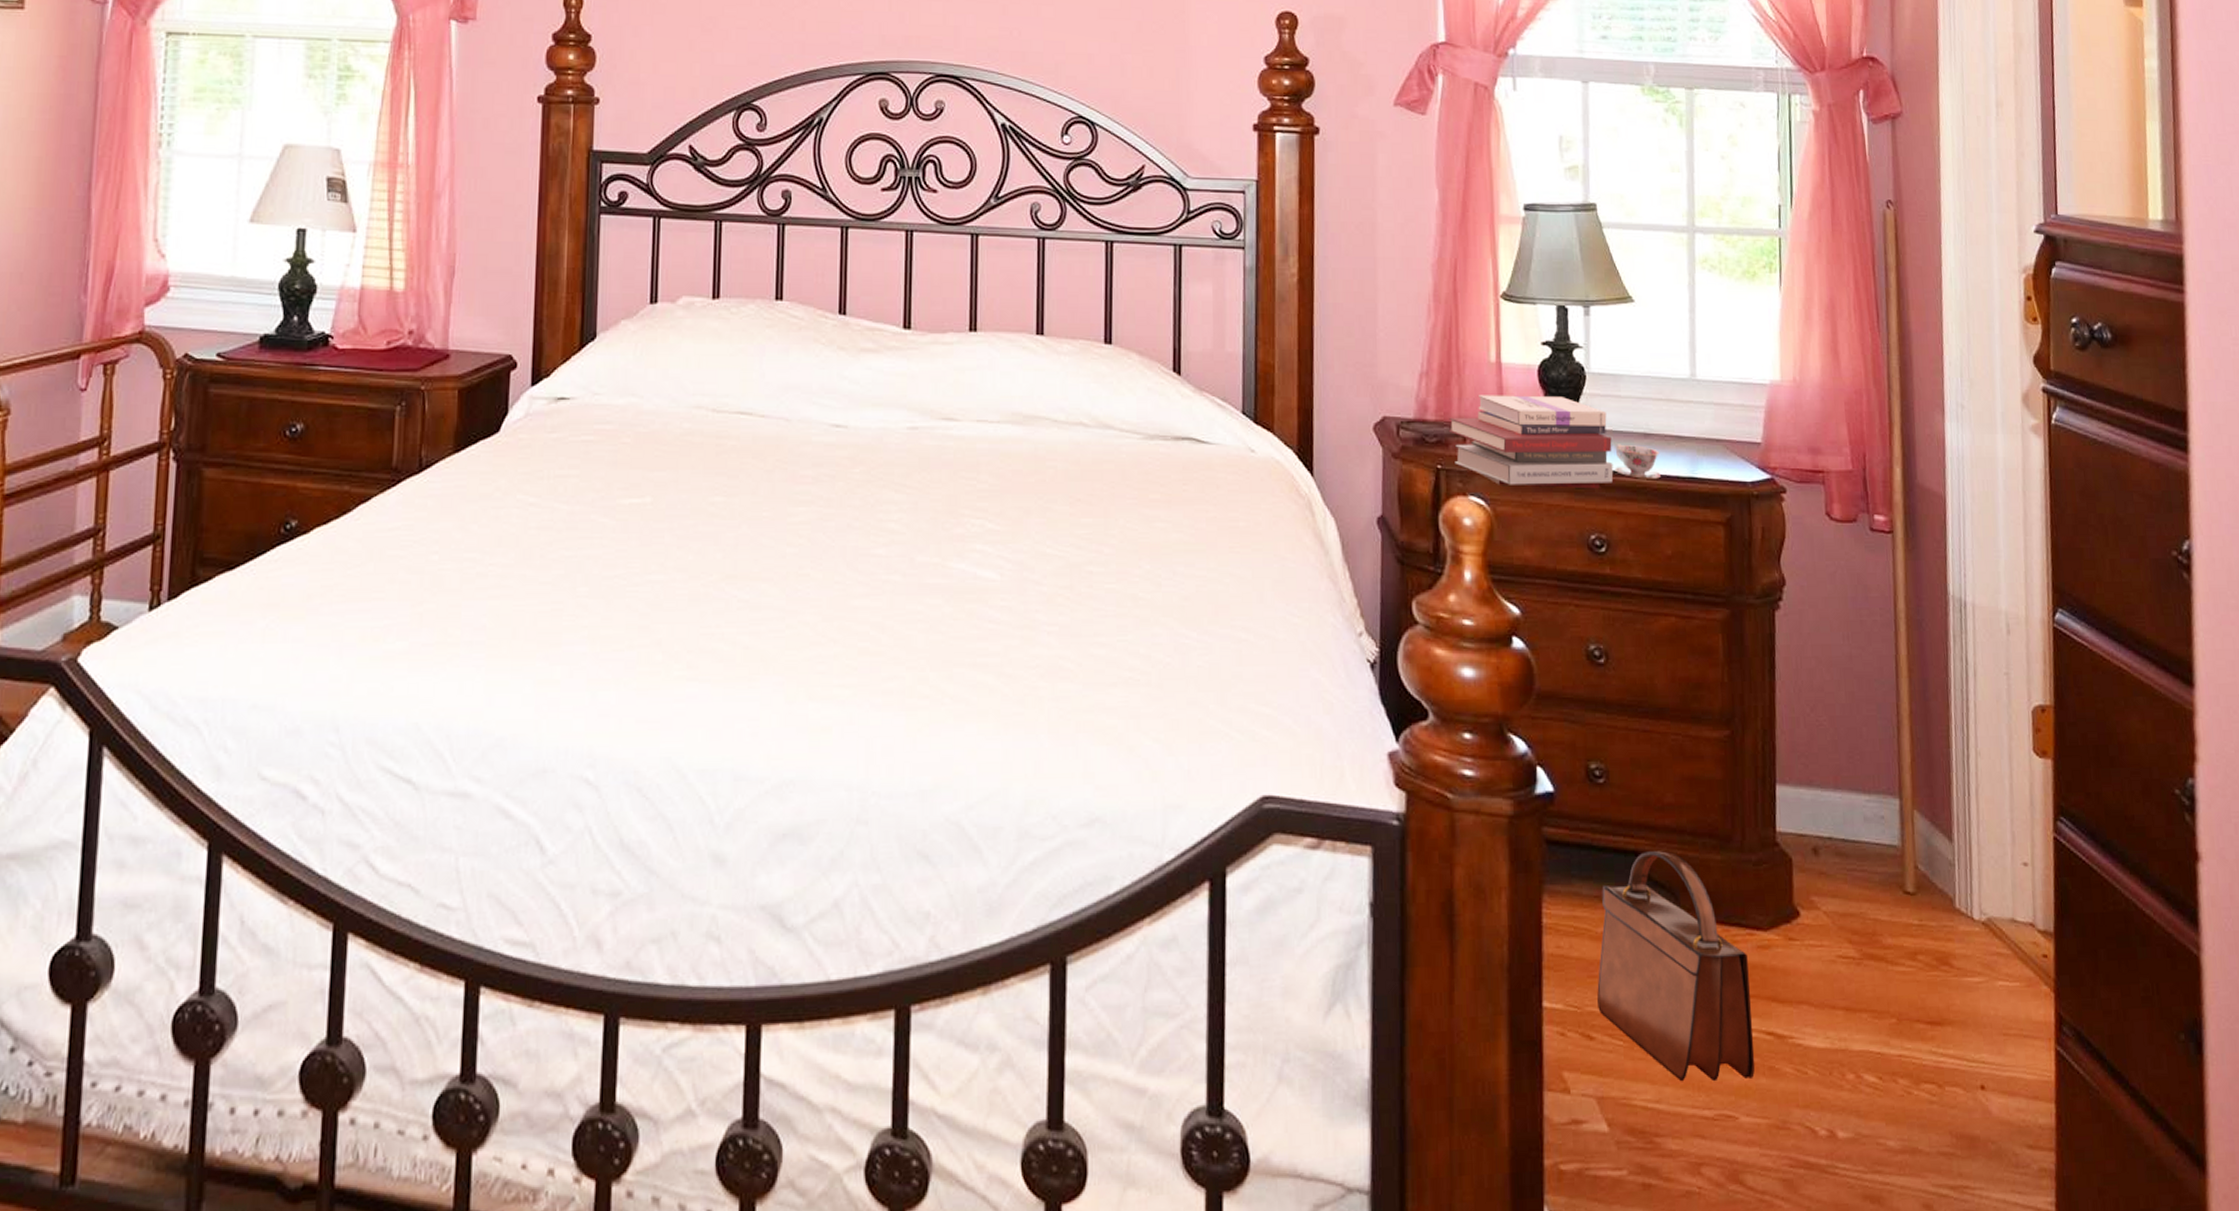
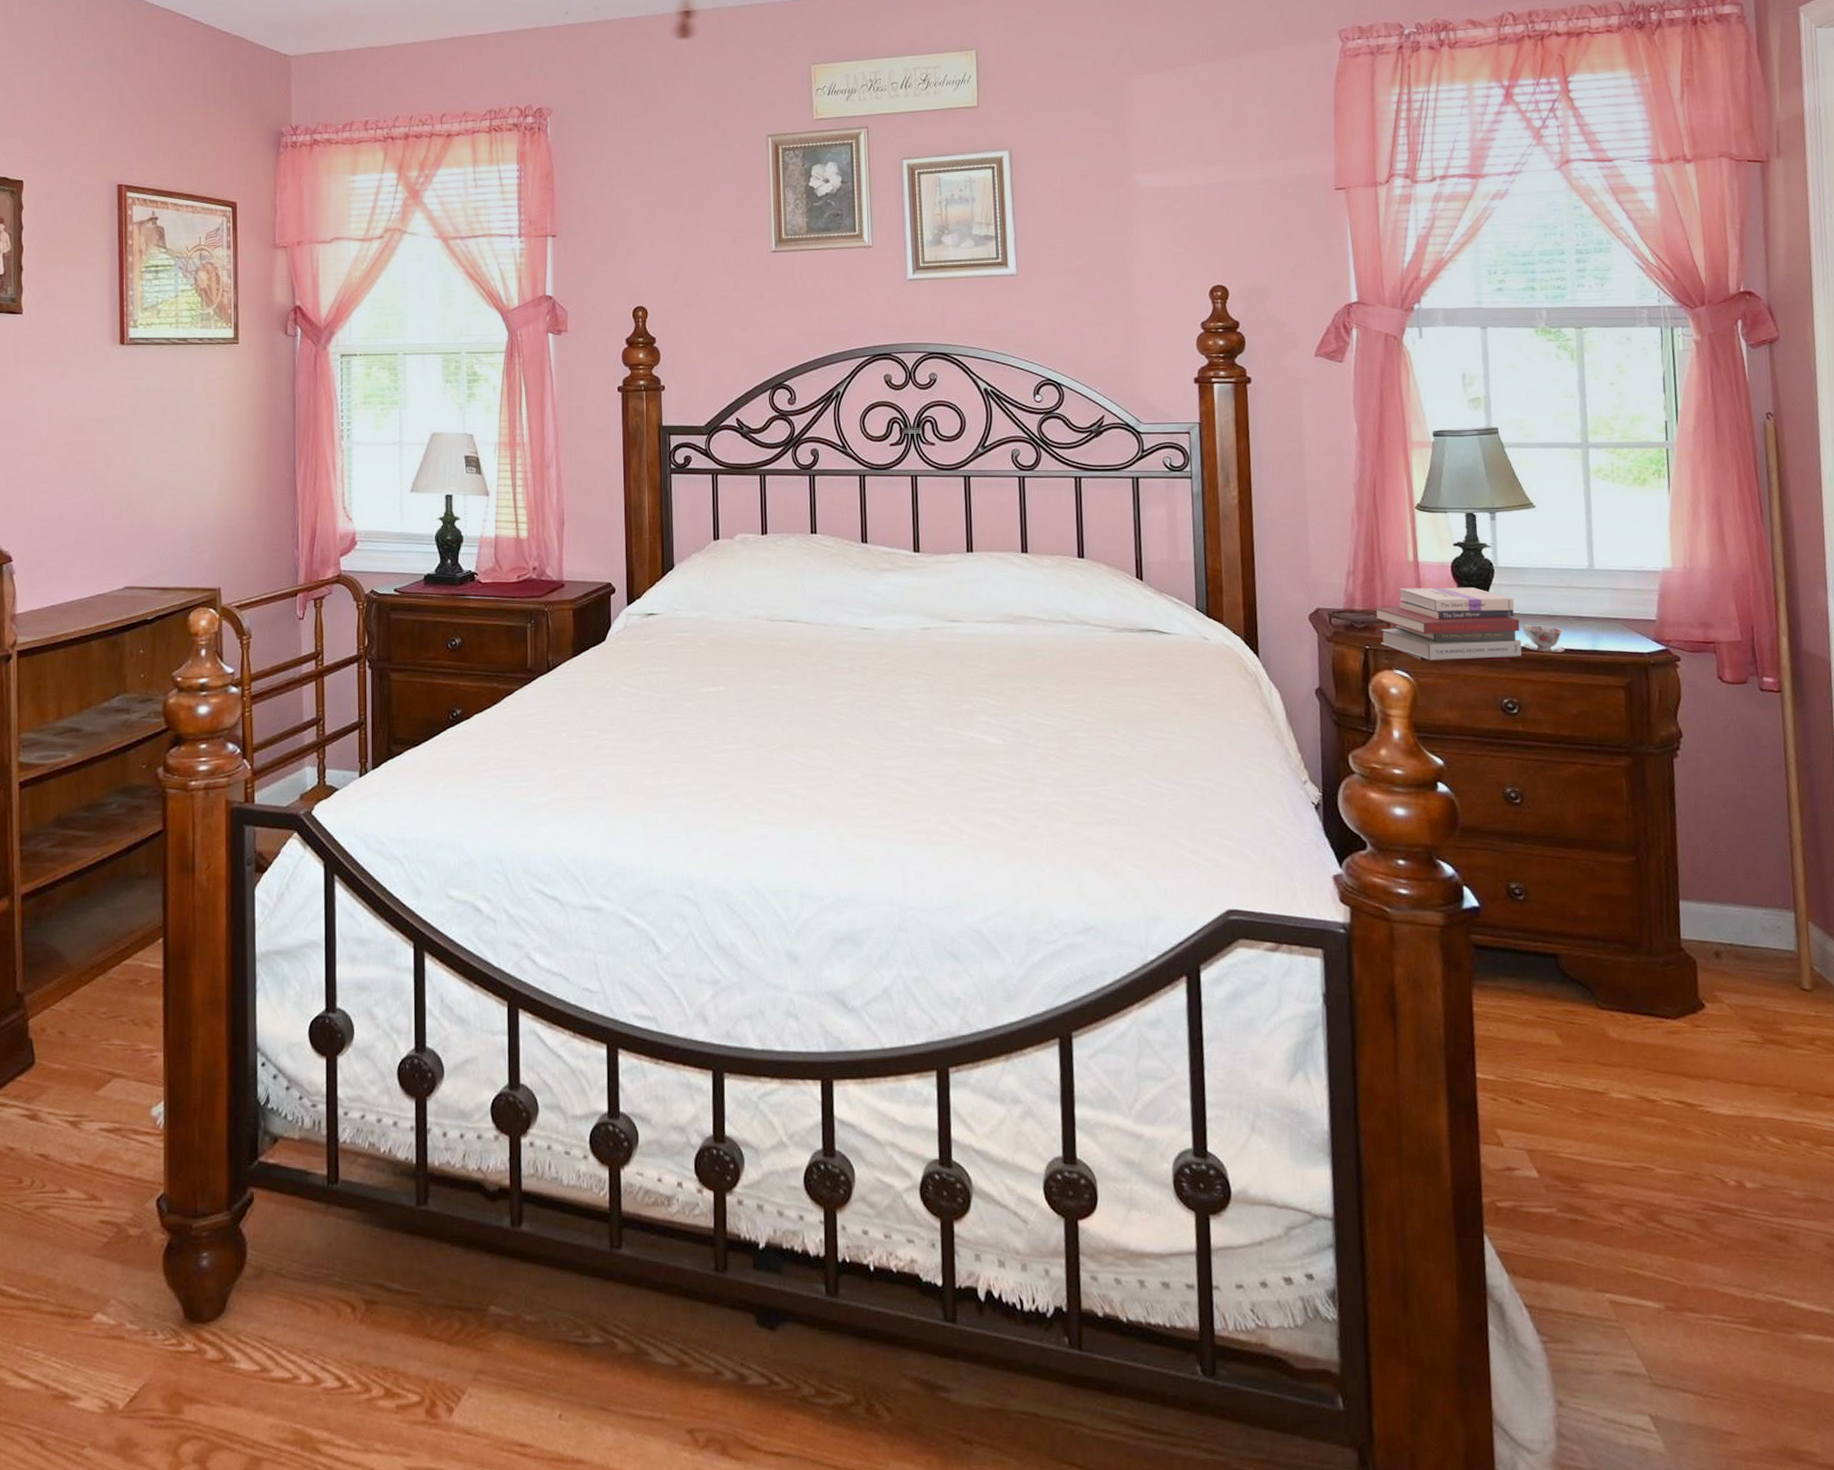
handbag: present [1597,851,1755,1081] -> none [1524,954,1669,1139]

